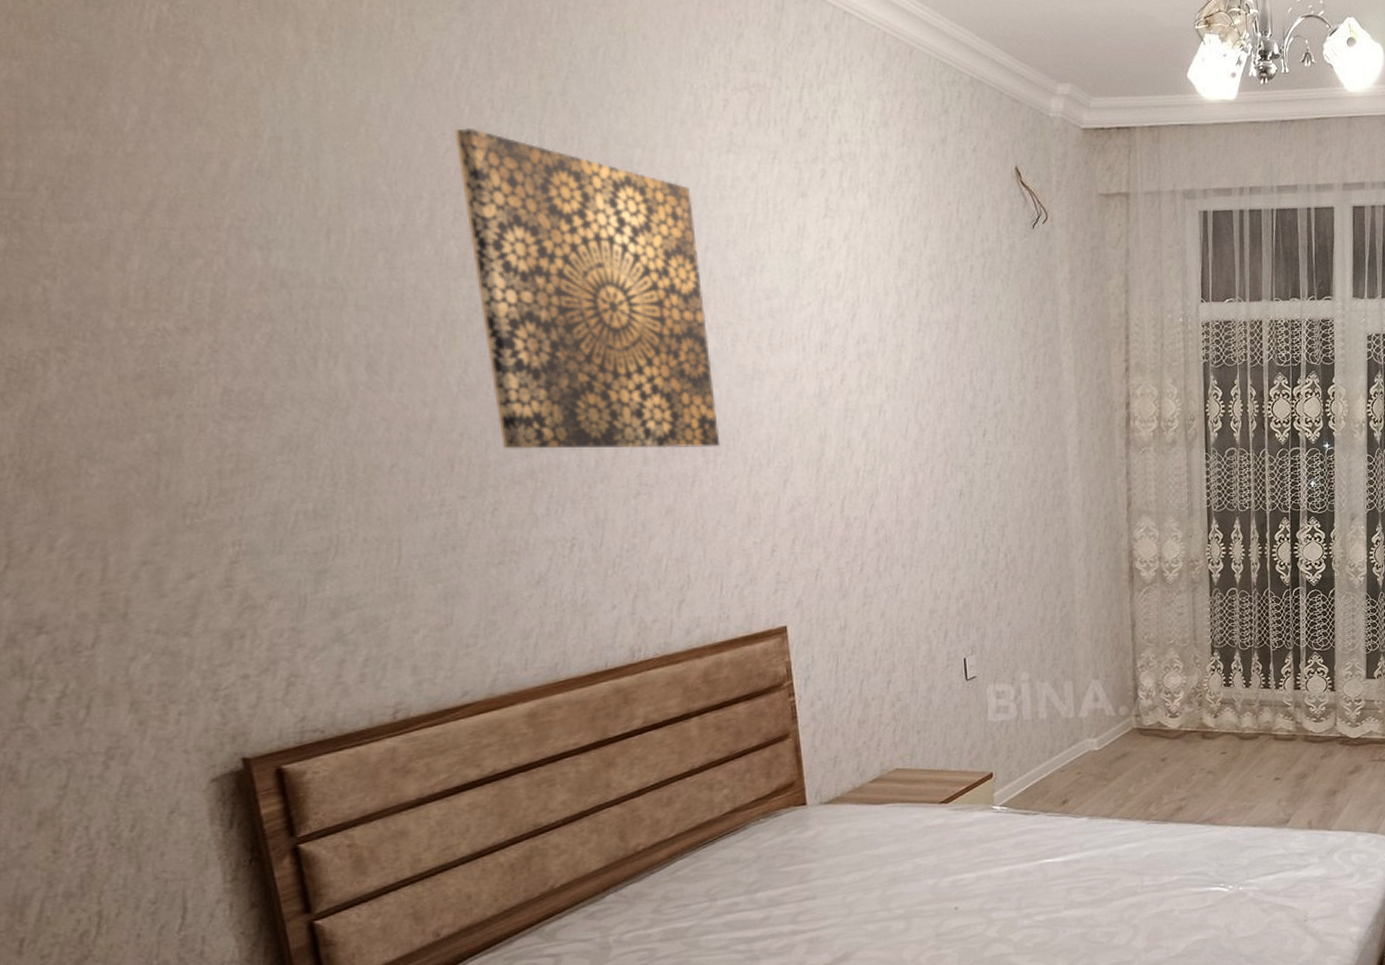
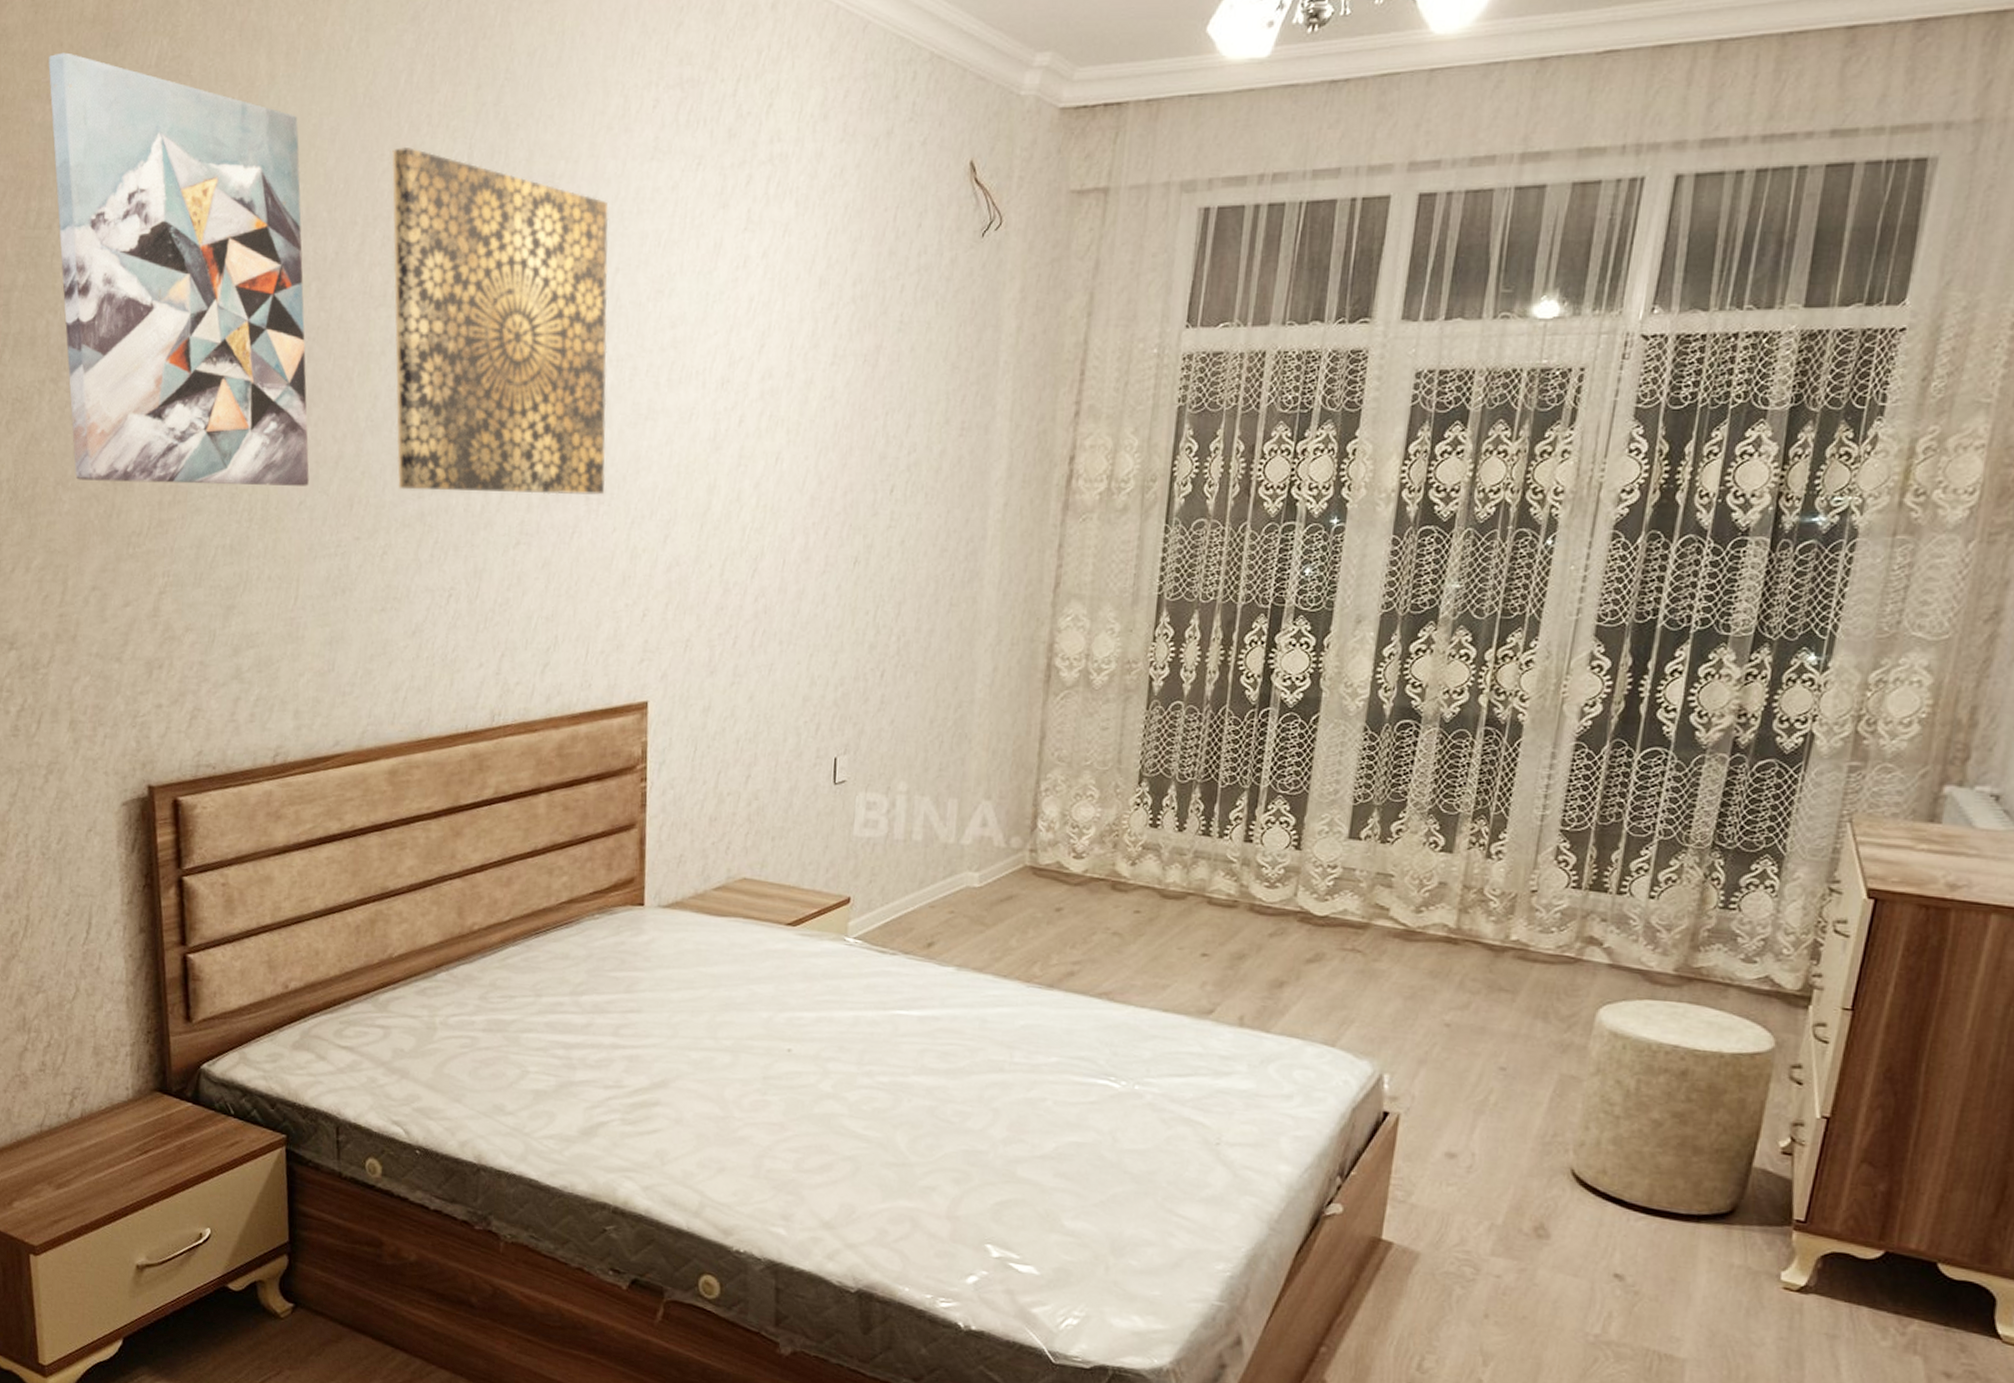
wall art: none [9,8,400,452] -> present [48,52,309,486]

